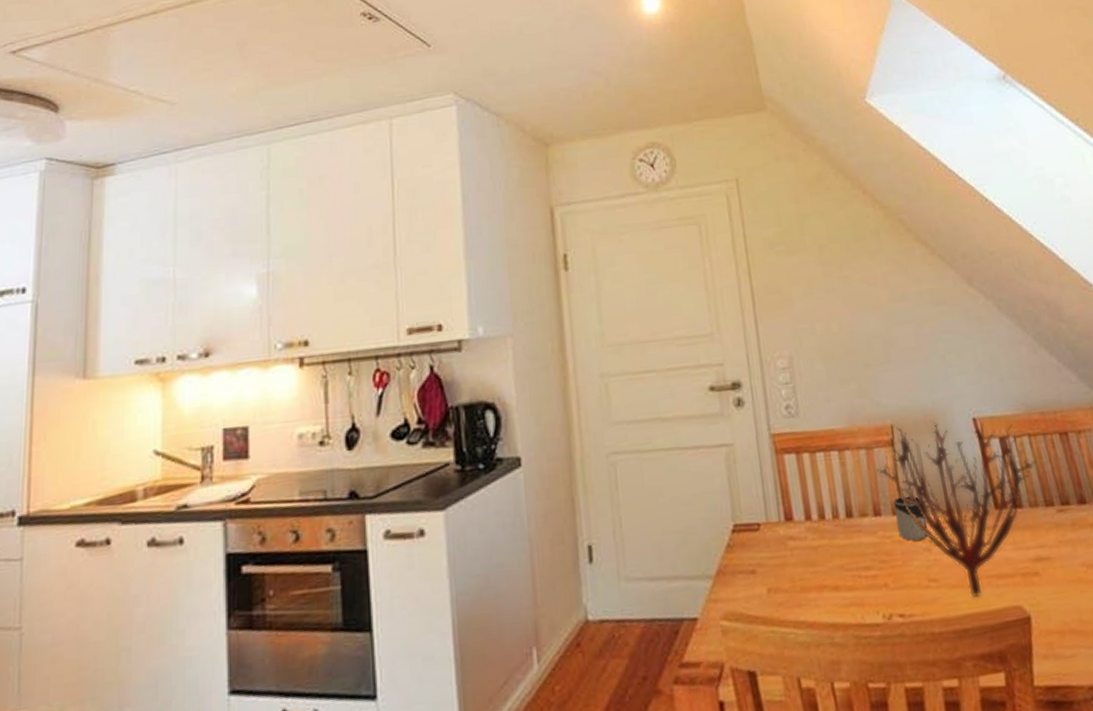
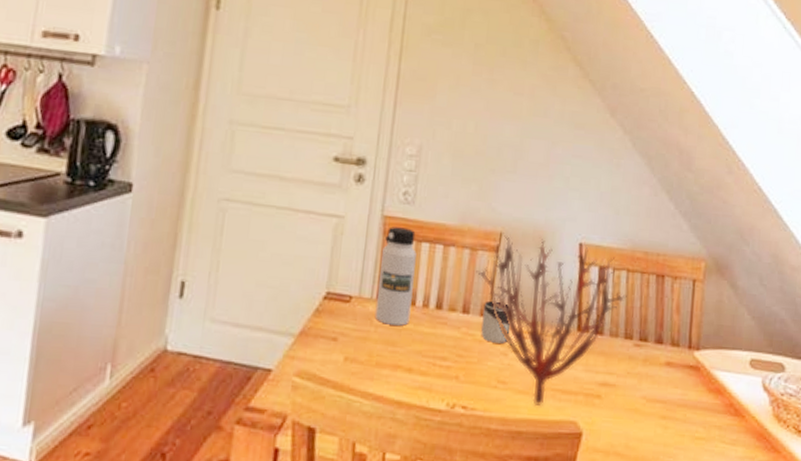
water bottle: none [778,441,824,545] -> present [374,226,417,326]

